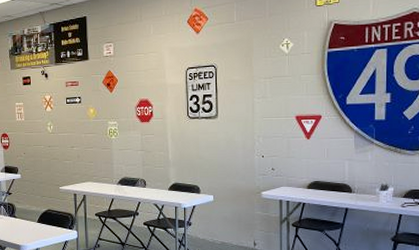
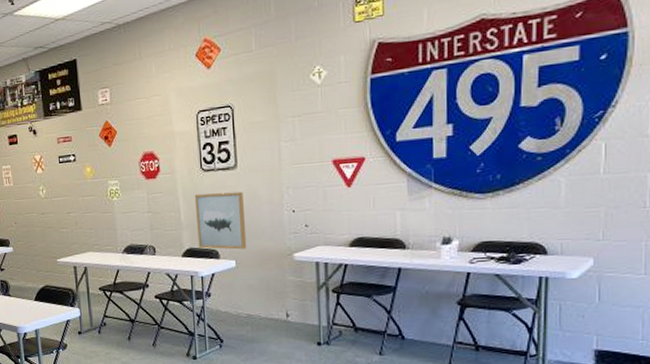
wall art: none [181,137,223,186] -> present [194,191,247,250]

